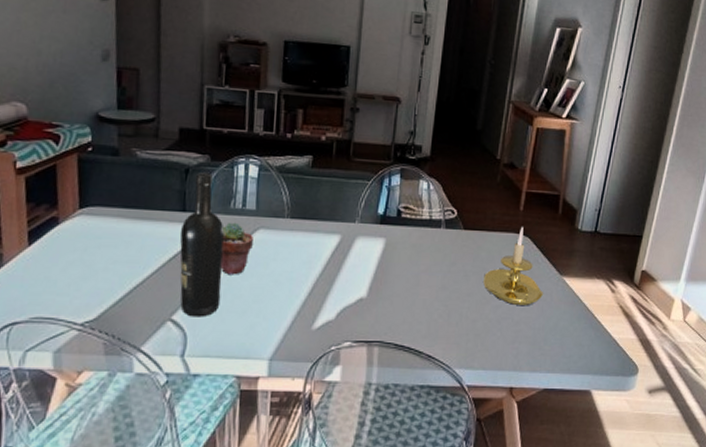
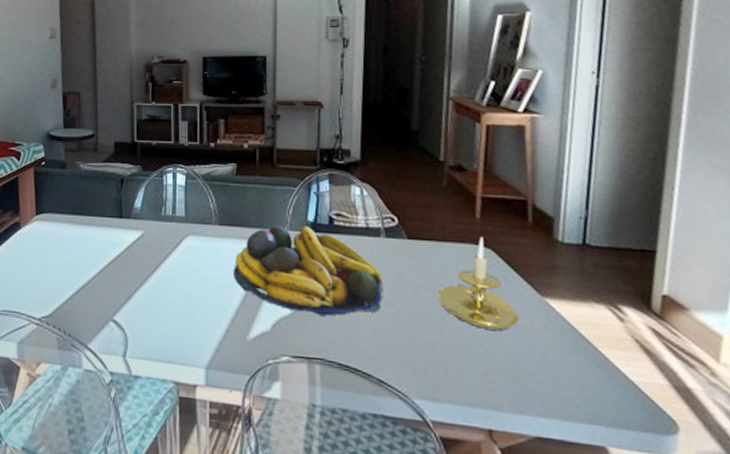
wine bottle: present [179,173,224,317] -> none [118,182,157,320]
potted succulent: present [220,222,253,275] -> none [155,228,184,280]
fruit bowl: none [302,218,440,302] -> present [233,225,384,316]

